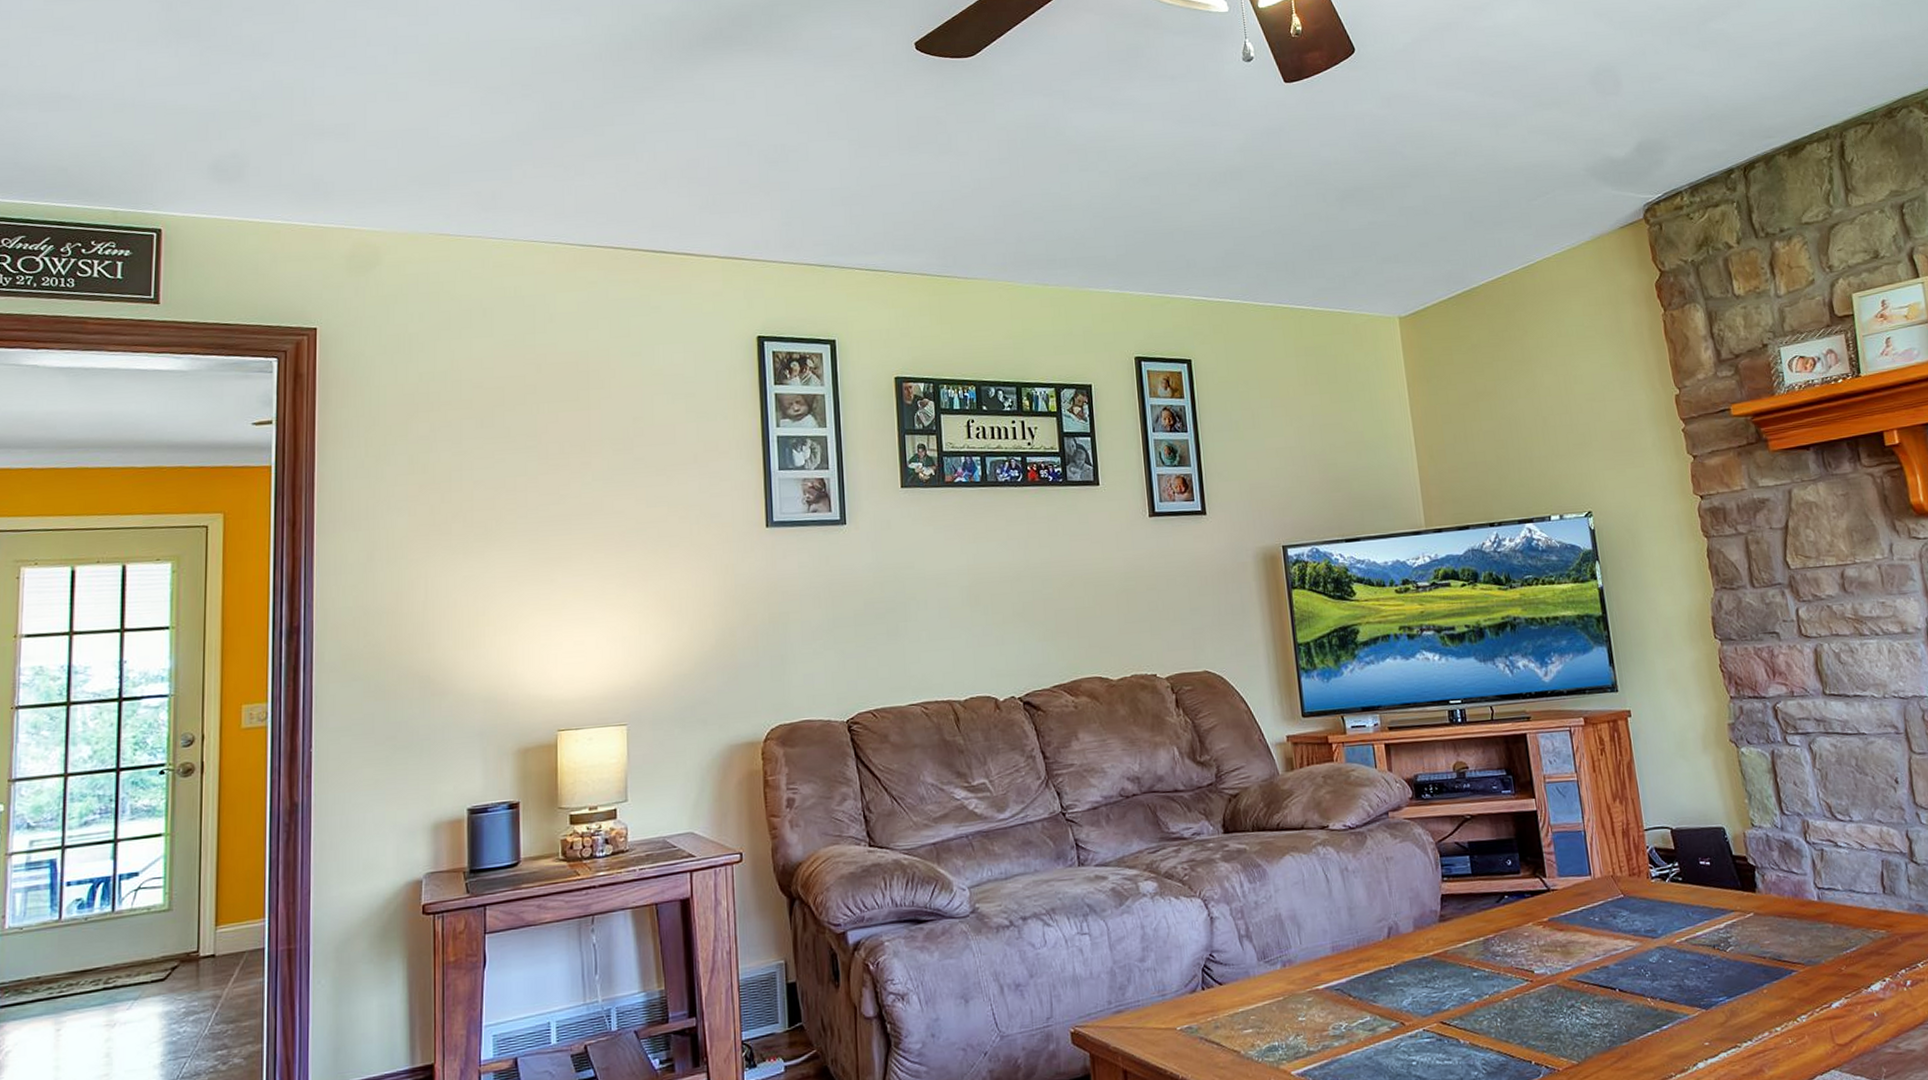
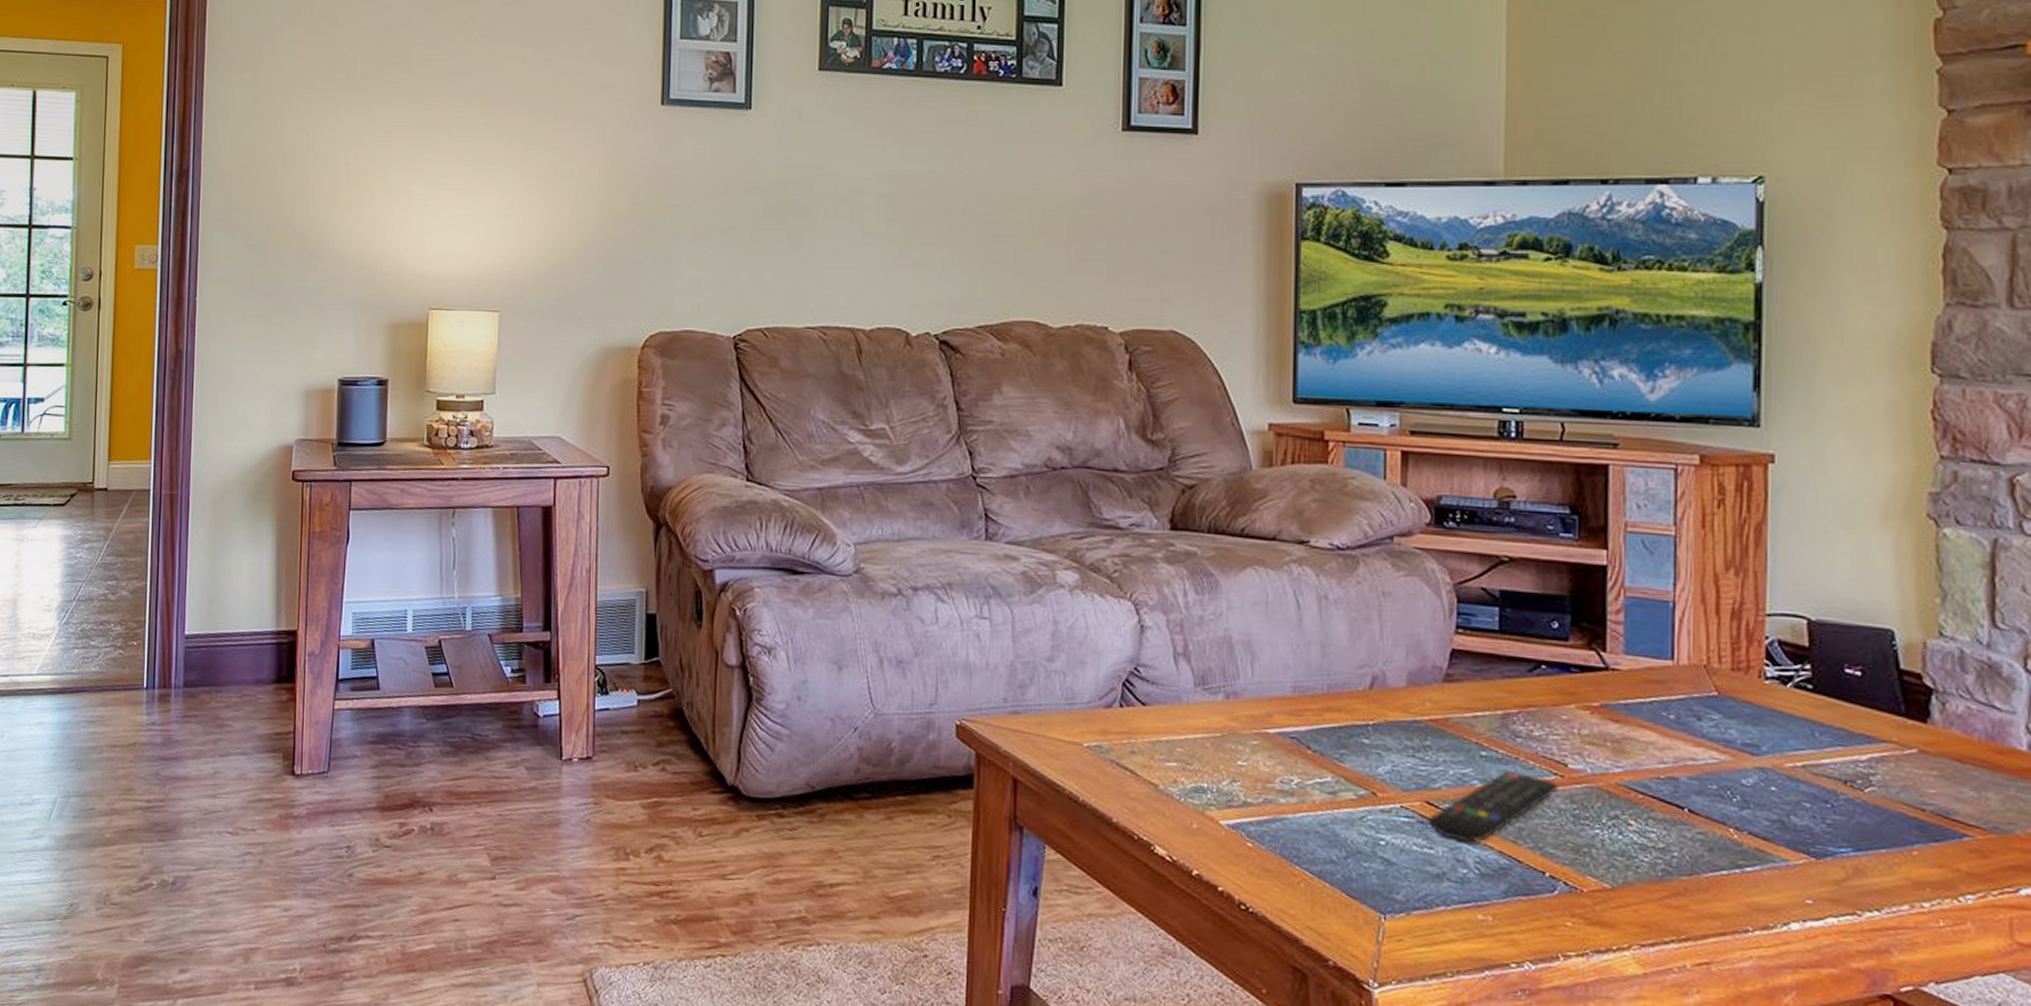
remote control: none [1444,984,1530,1049] -> present [1428,770,1558,842]

